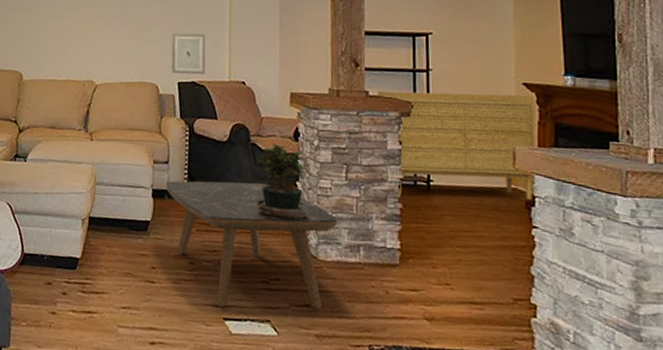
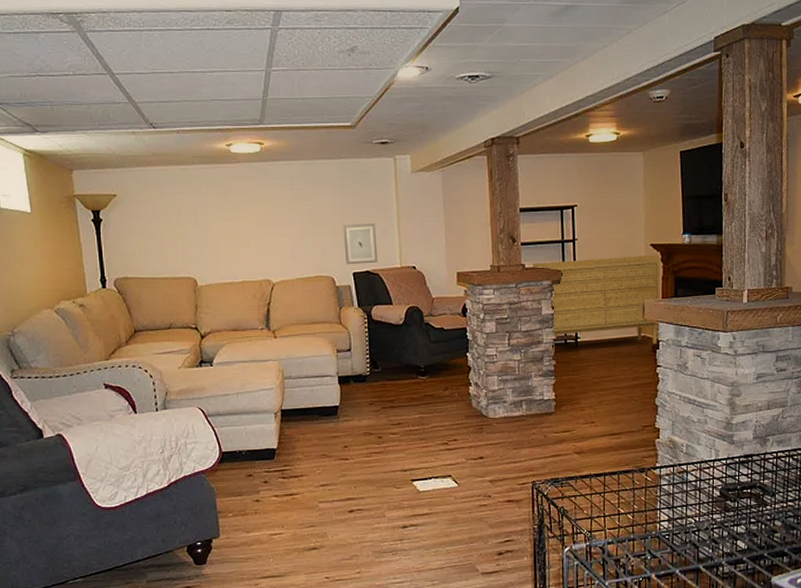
coffee table: present [166,180,339,309] -> none [351,359,504,470]
potted plant: present [254,142,311,219] -> none [430,320,480,387]

